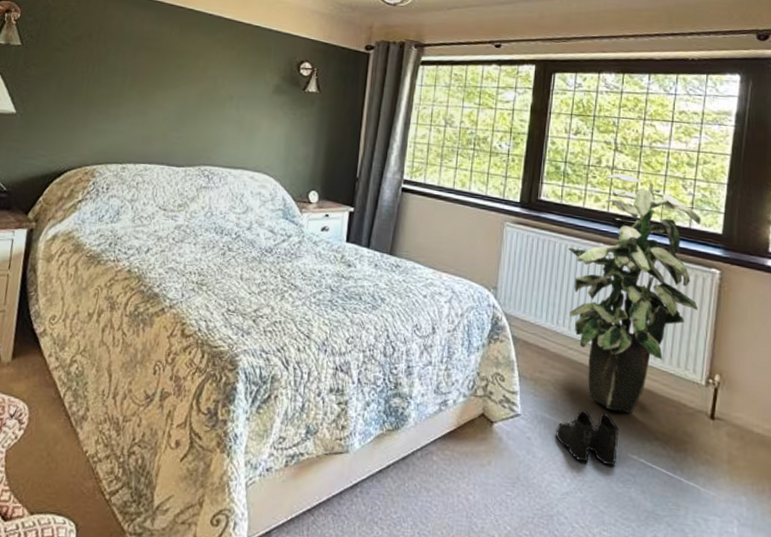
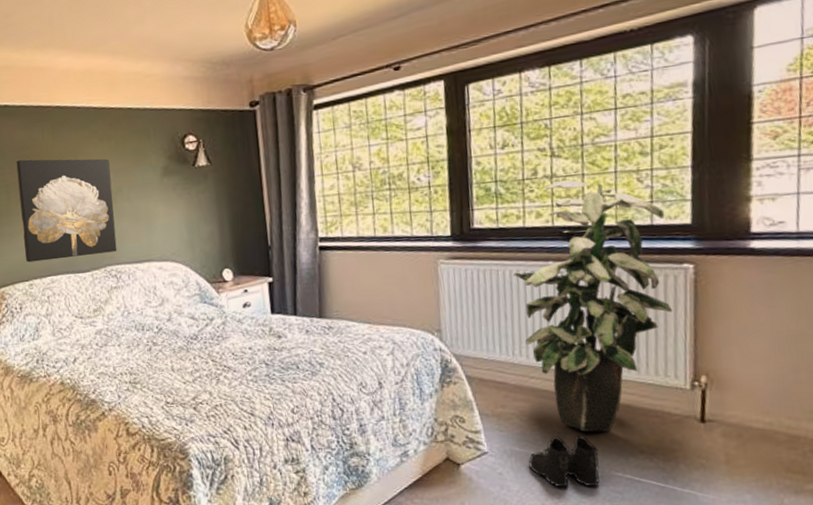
wall art: none [124,49,227,153] -> present [16,159,117,263]

